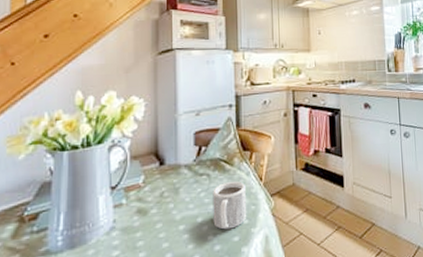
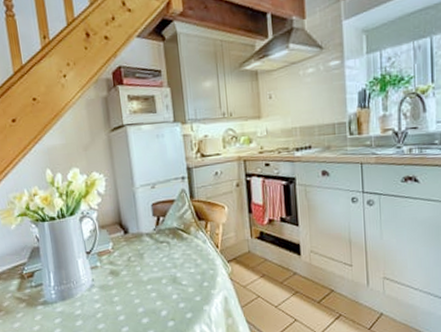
mug: present [213,181,247,230] -> none [173,248,207,290]

